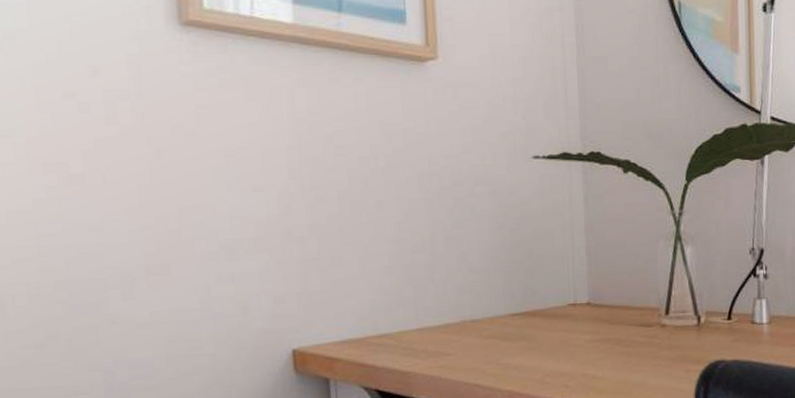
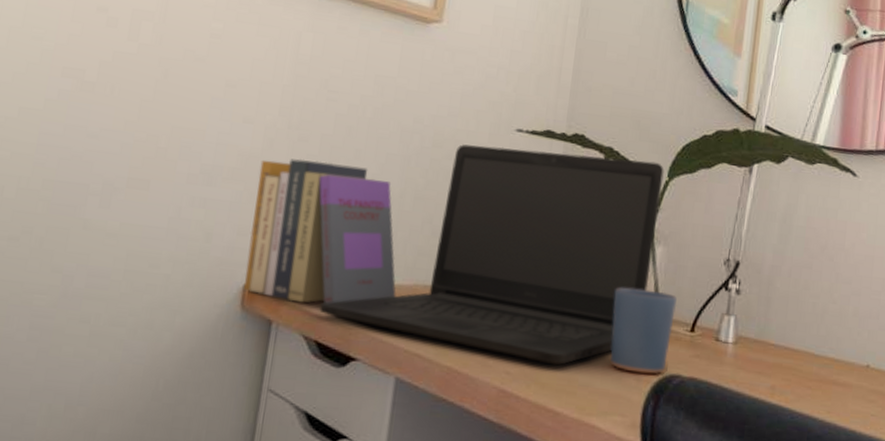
books: none [281,217,446,358] -> present [243,158,396,304]
laptop: none [373,168,684,372] -> present [319,144,664,366]
mug: none [653,287,712,365] -> present [610,287,677,375]

